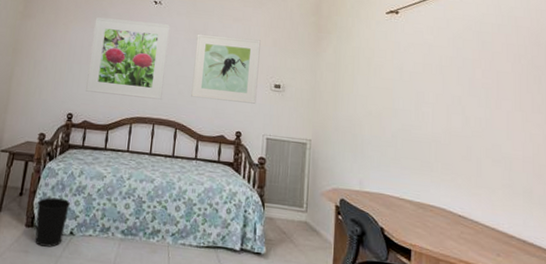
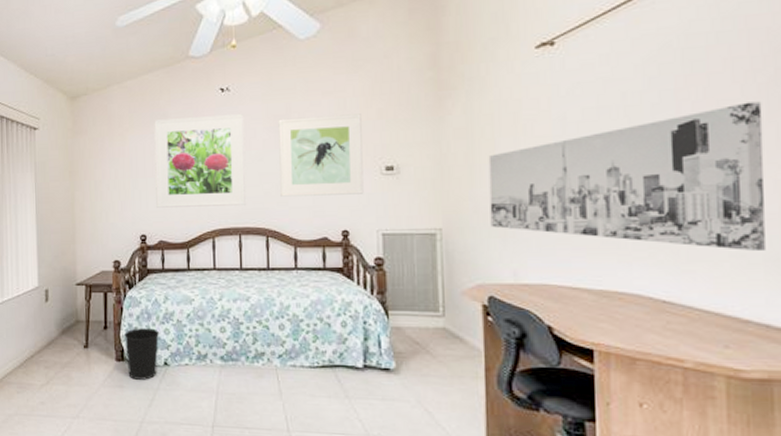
wall art: none [346,76,525,184] -> present [488,101,766,251]

